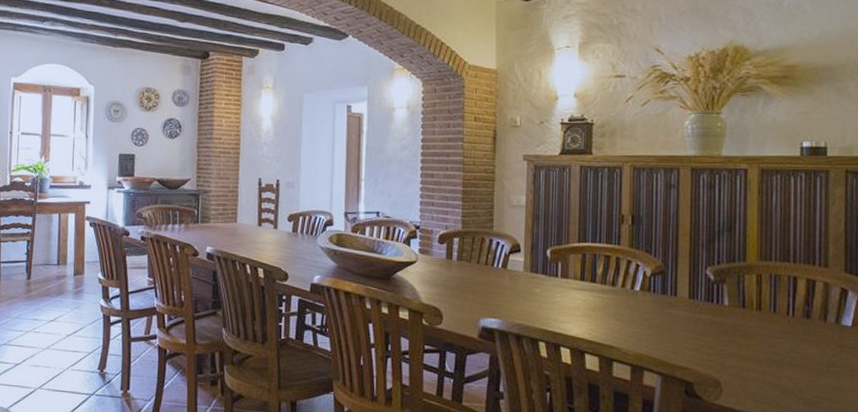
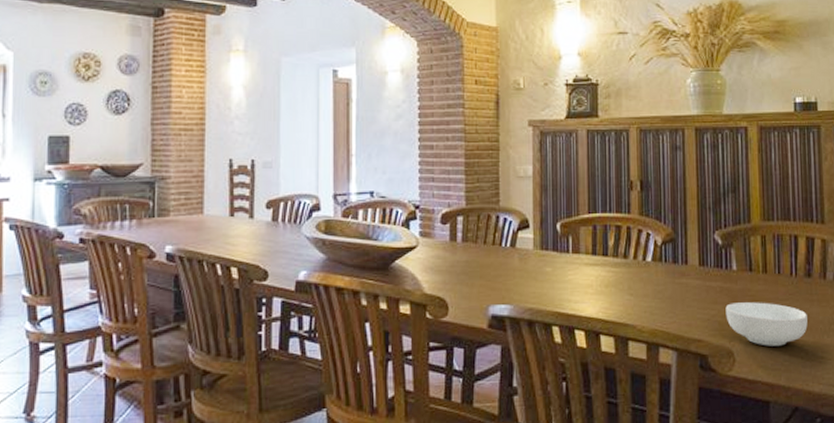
cereal bowl: none [714,336,803,382] -> present [725,302,808,346]

